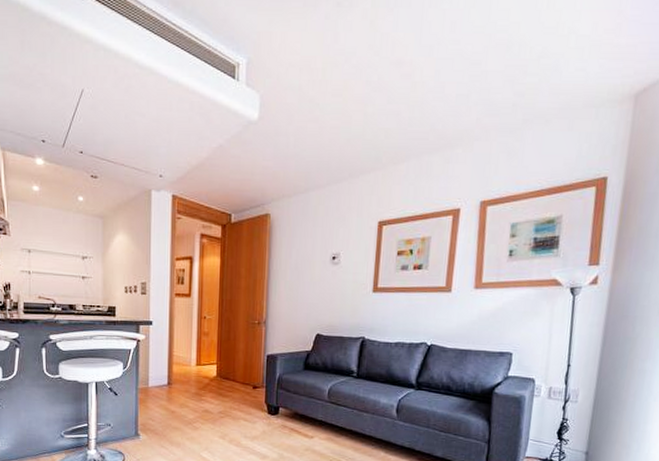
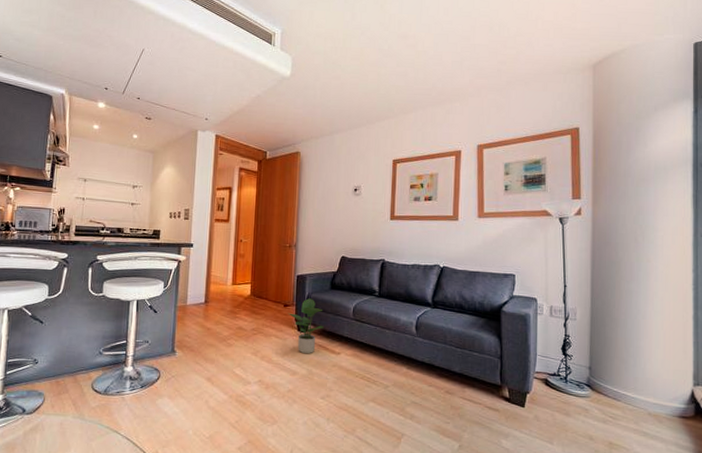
potted plant: none [256,380,296,438] -> present [287,298,324,354]

